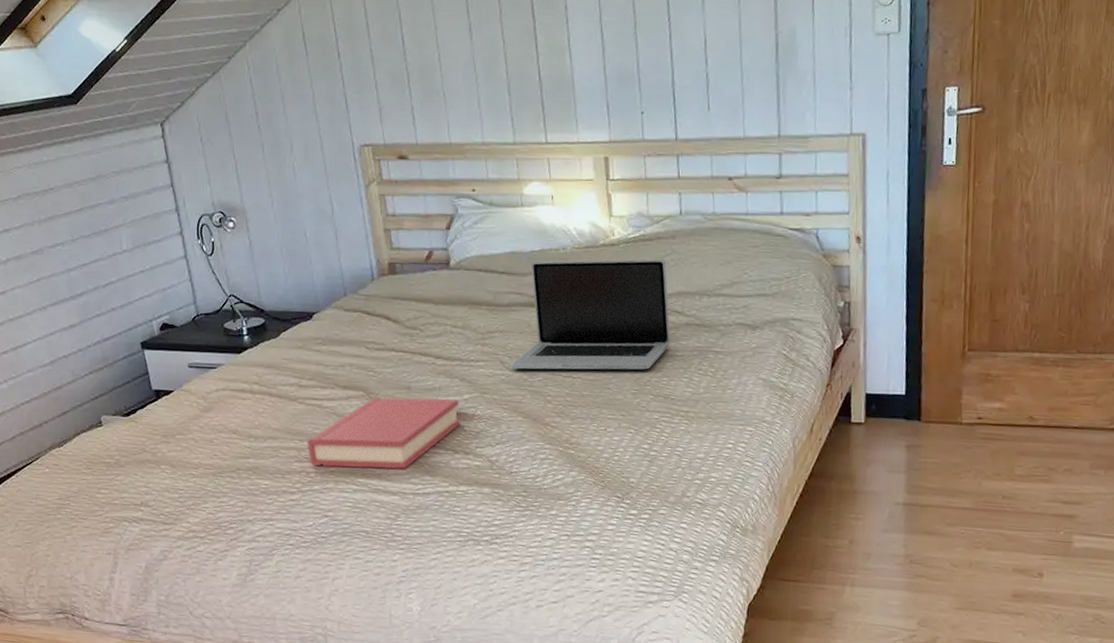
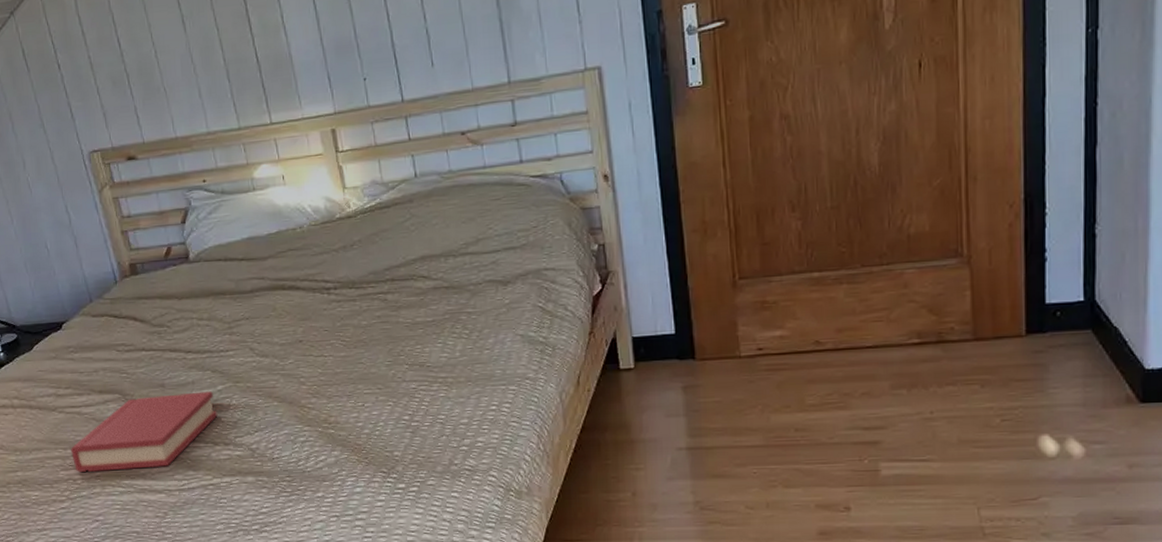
laptop: present [510,258,671,370] -> none [260,224,420,355]

